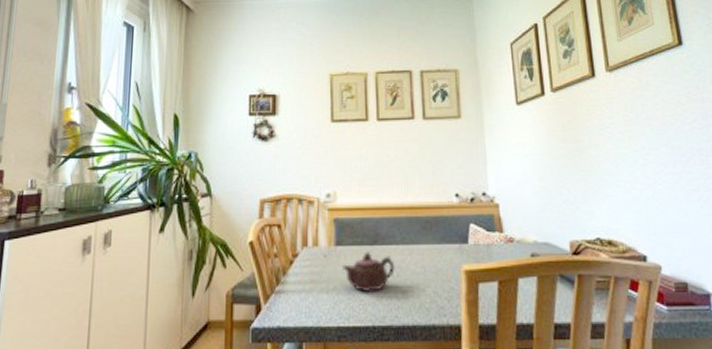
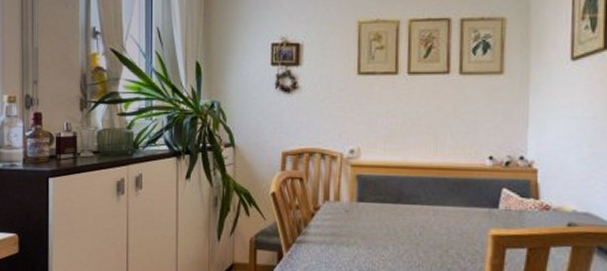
teapot: present [342,252,395,291] -> none [364,209,418,248]

